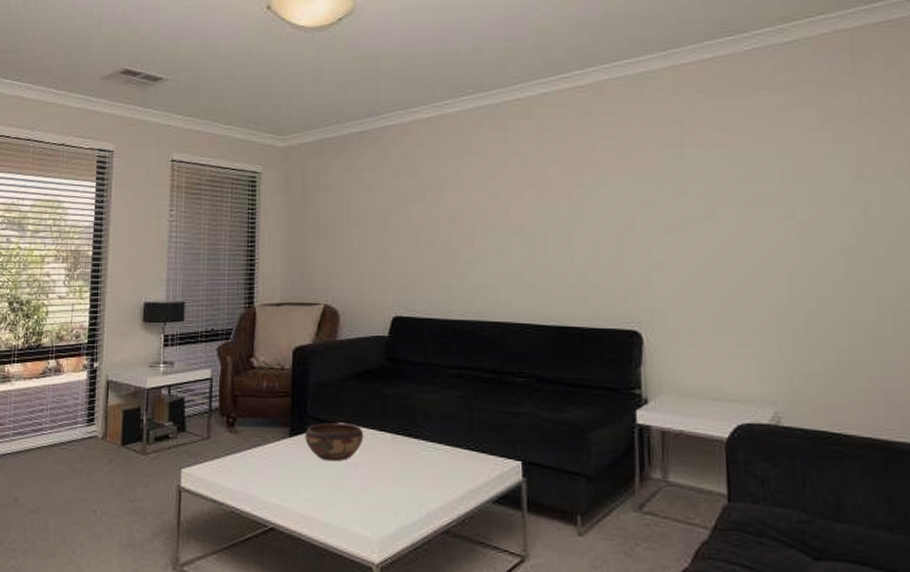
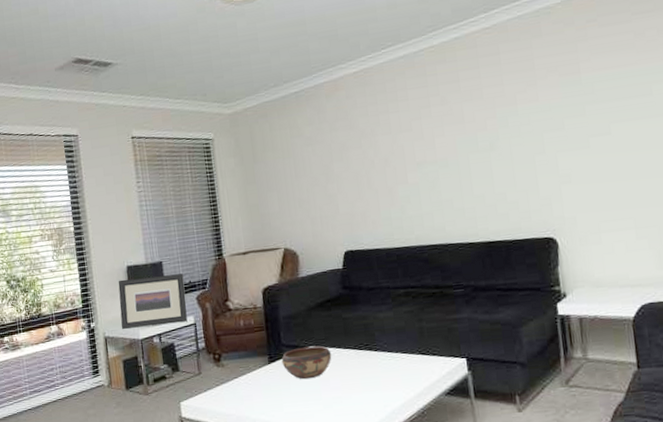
picture frame: none [127,317,206,375] -> present [118,273,188,330]

